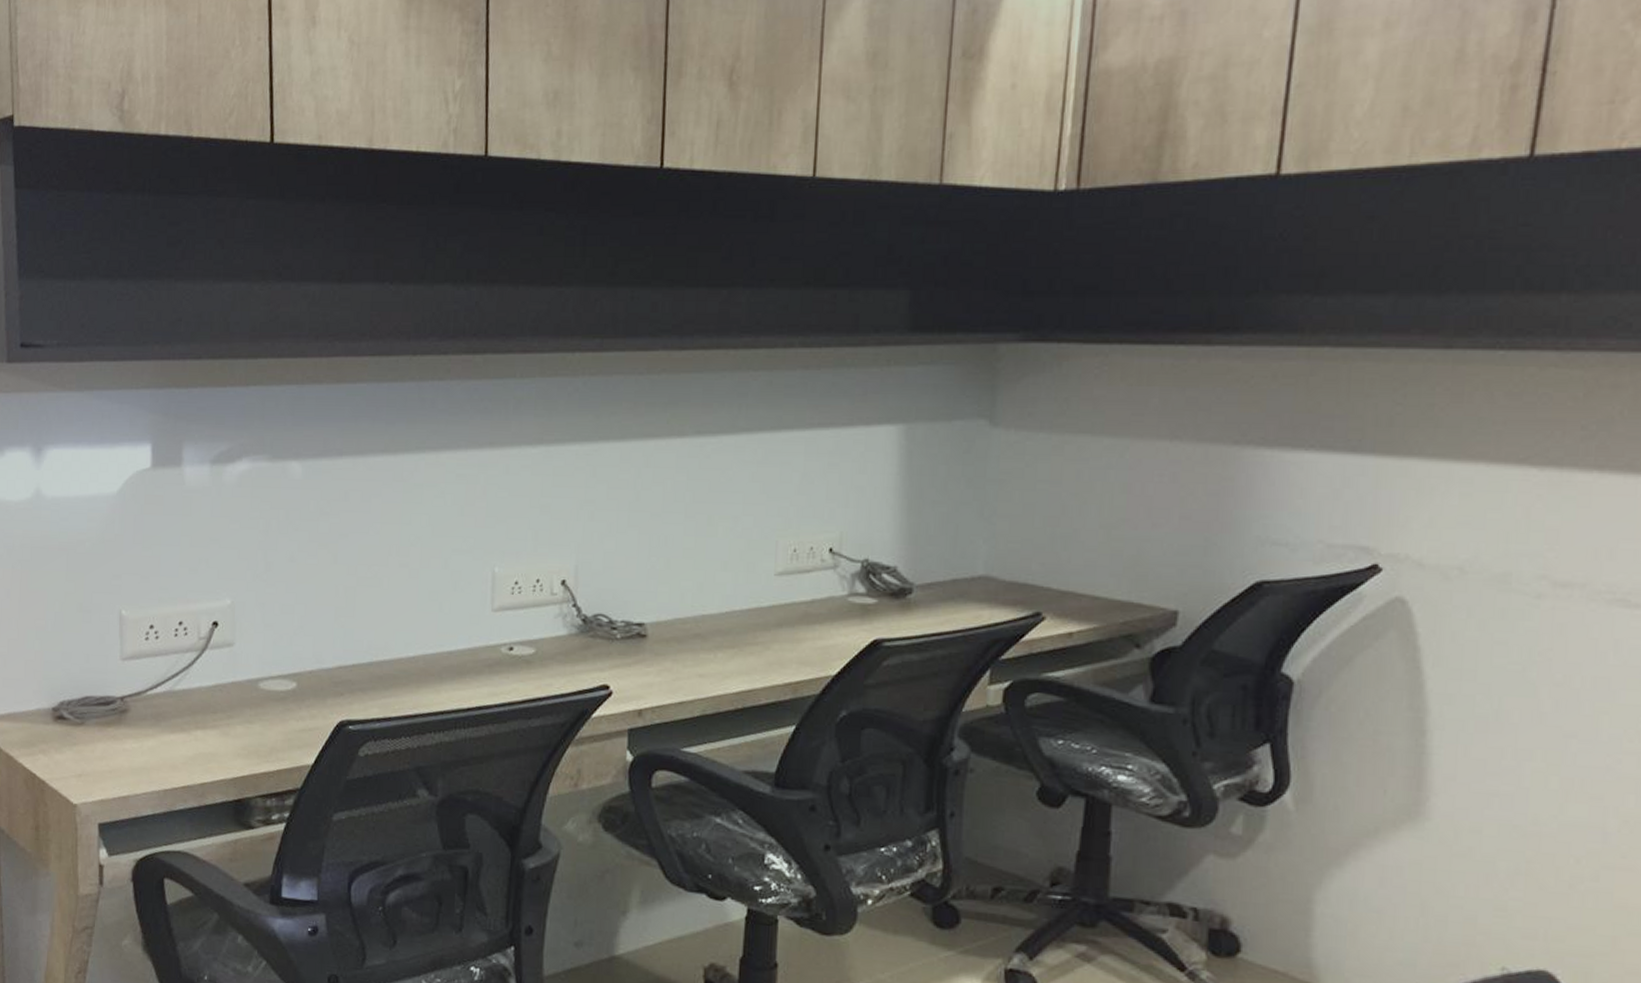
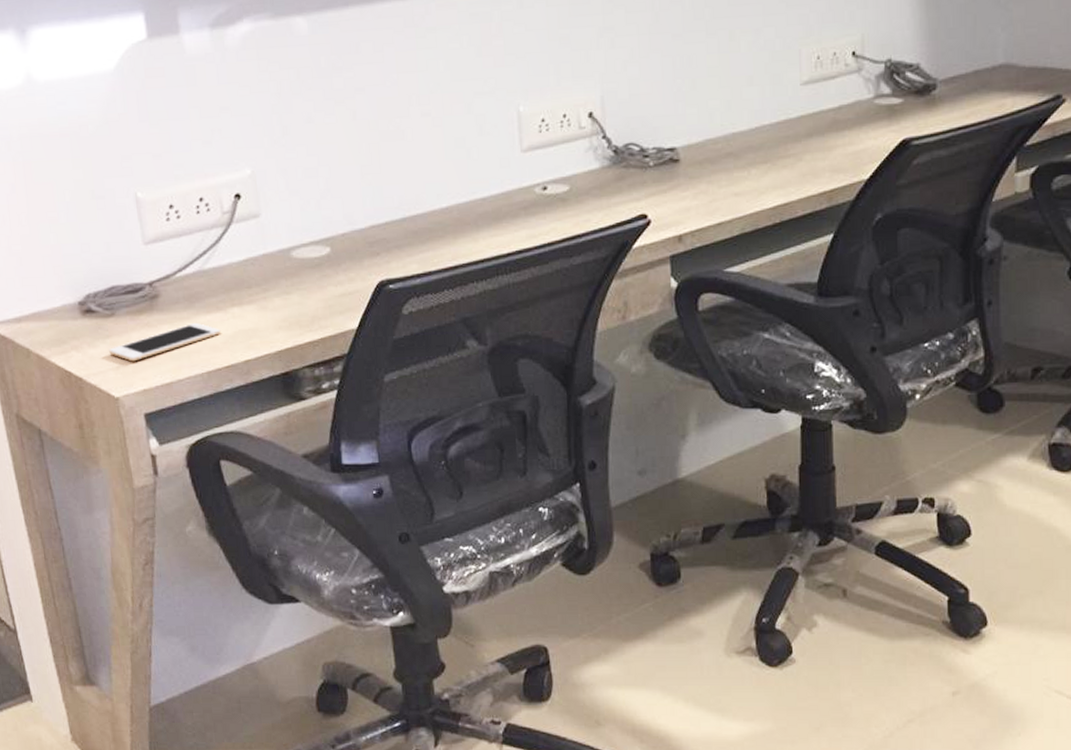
cell phone: none [74,740,182,772] -> present [109,322,221,362]

